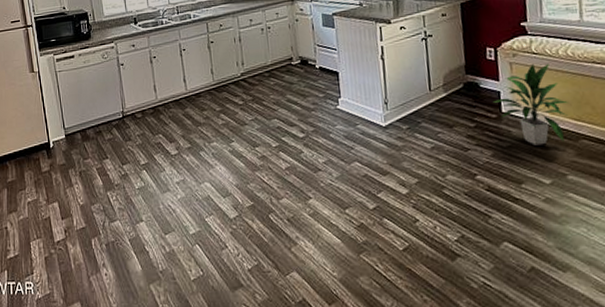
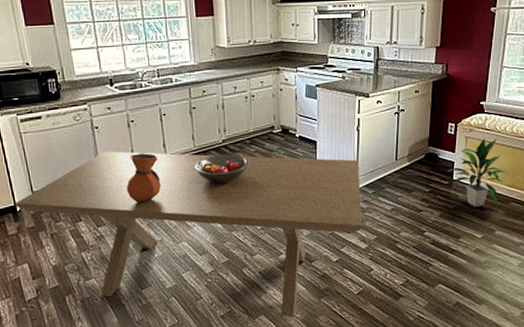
dining table: none [49,87,399,276] -> present [15,151,362,318]
vase: none [149,88,183,140] -> present [126,153,161,203]
fruit bowl: none [214,88,268,119] -> present [195,154,248,184]

